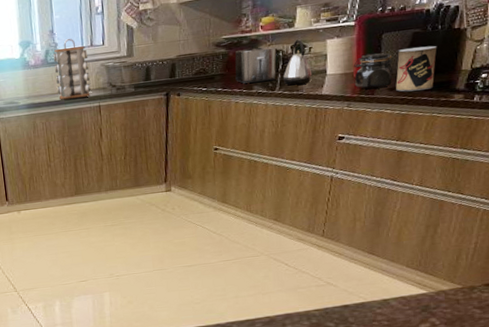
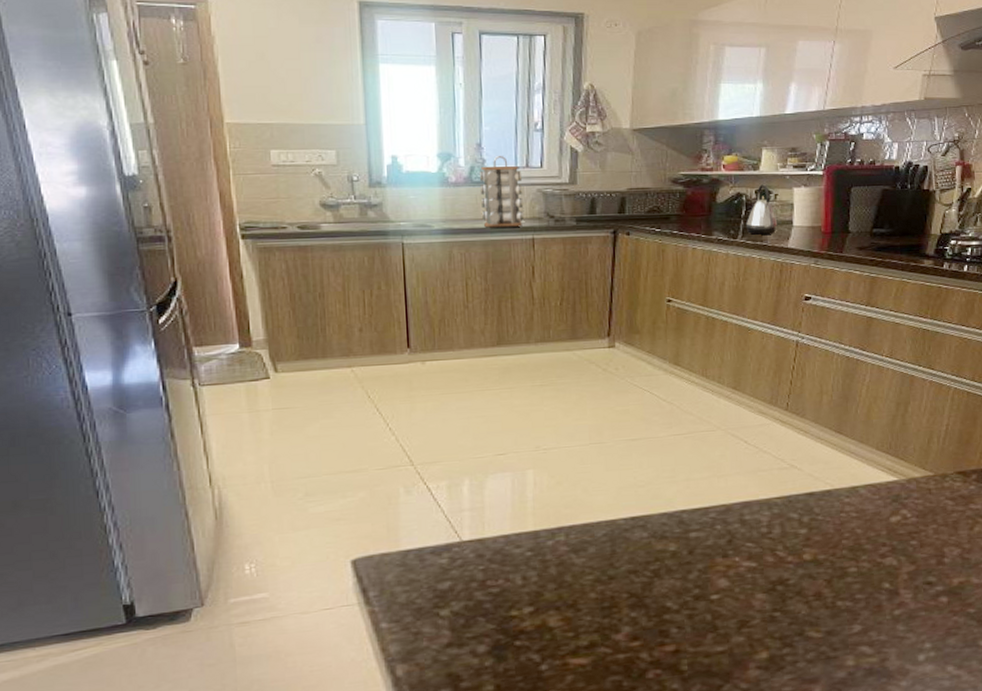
toaster: present [234,46,277,84] -> none [693,188,740,228]
jar: present [353,53,394,90] -> none [821,208,863,247]
tin can: present [396,45,437,92] -> none [865,205,907,254]

